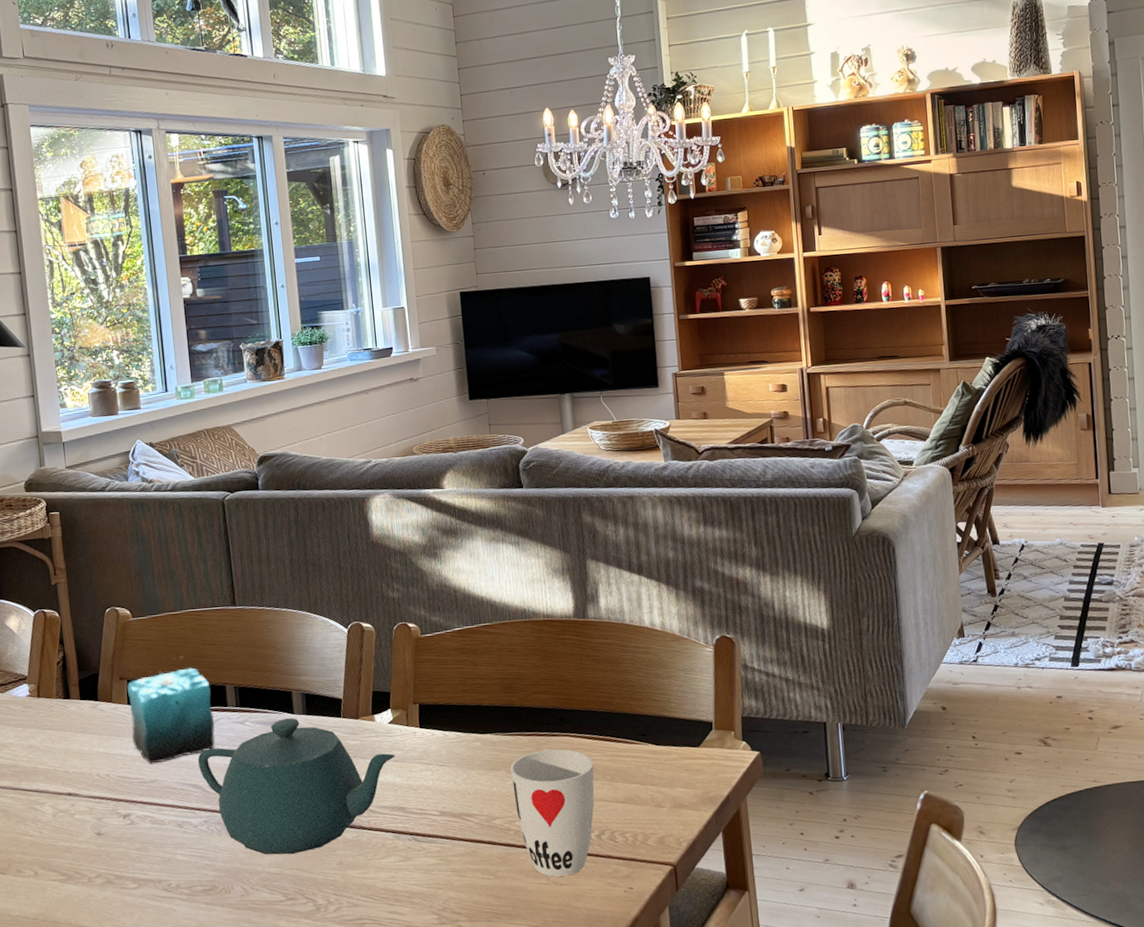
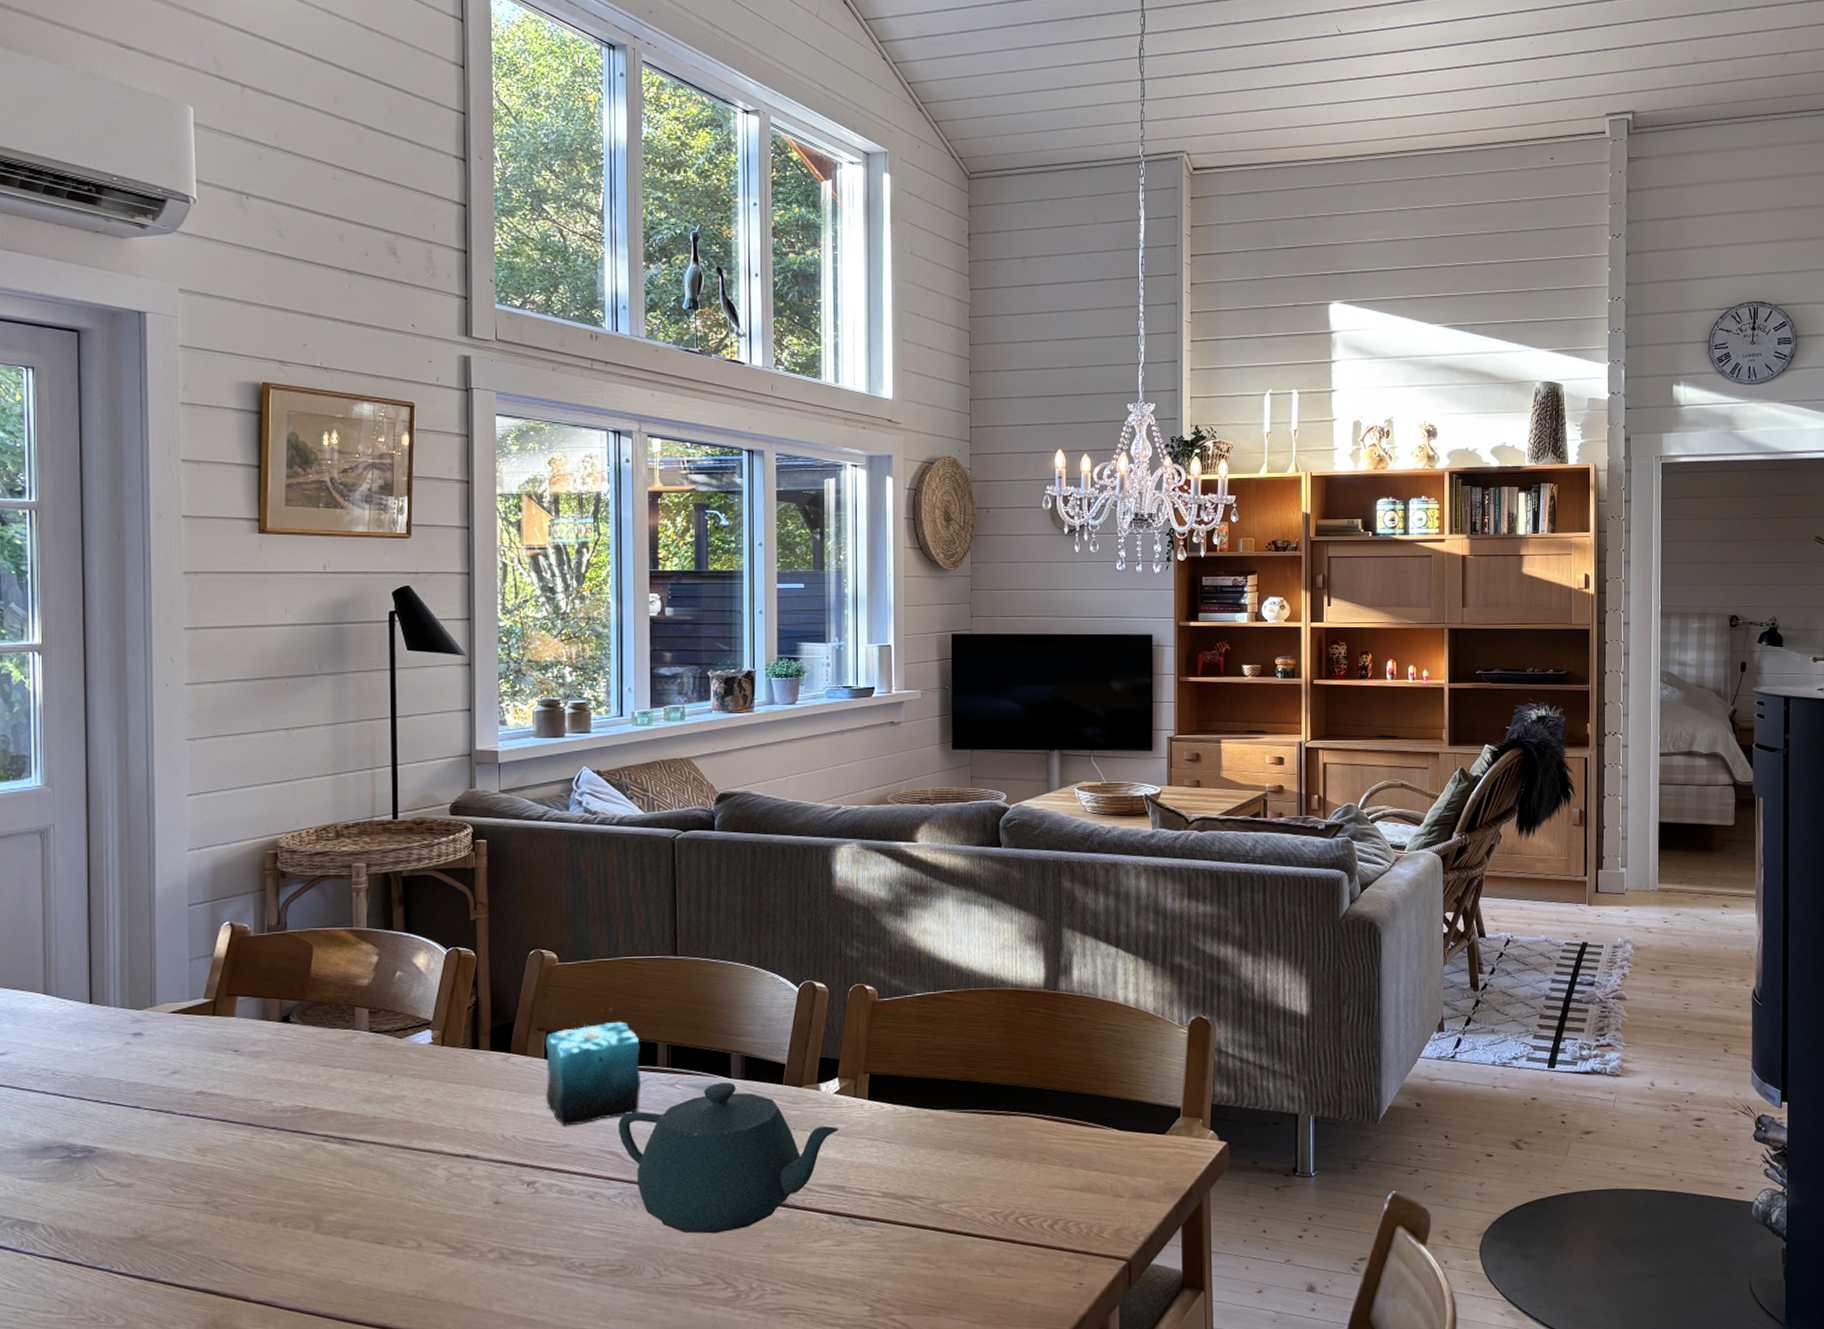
cup: present [510,749,595,877] -> none [963,1130,1052,1268]

